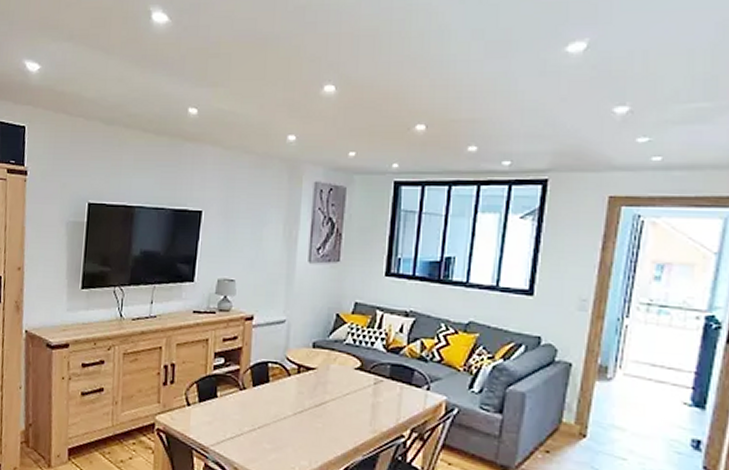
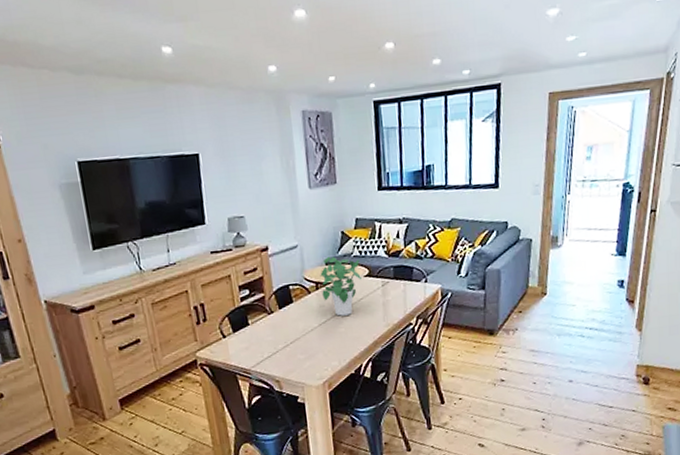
potted plant: none [303,339,352,410] -> present [320,256,361,316]

